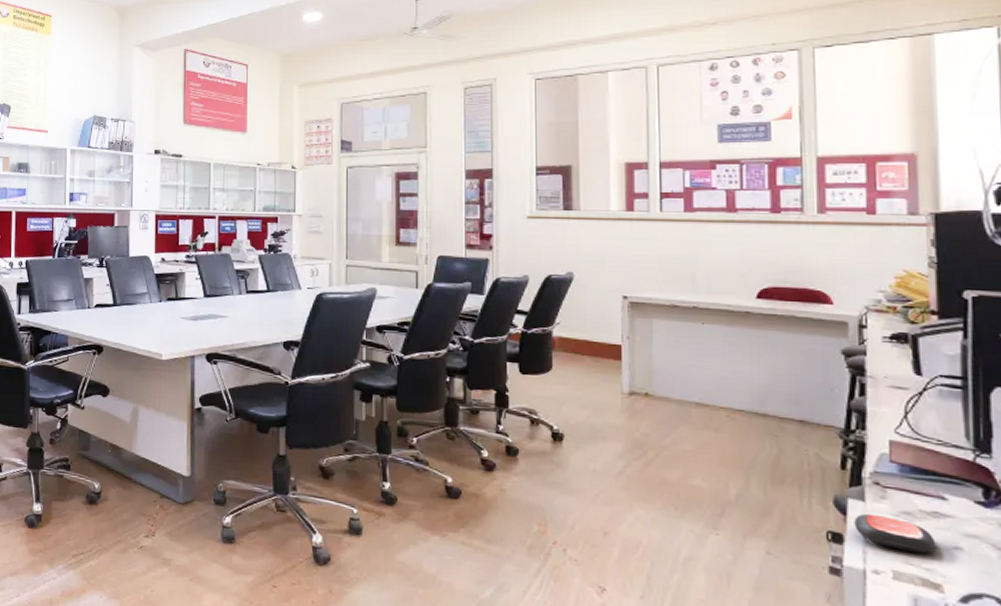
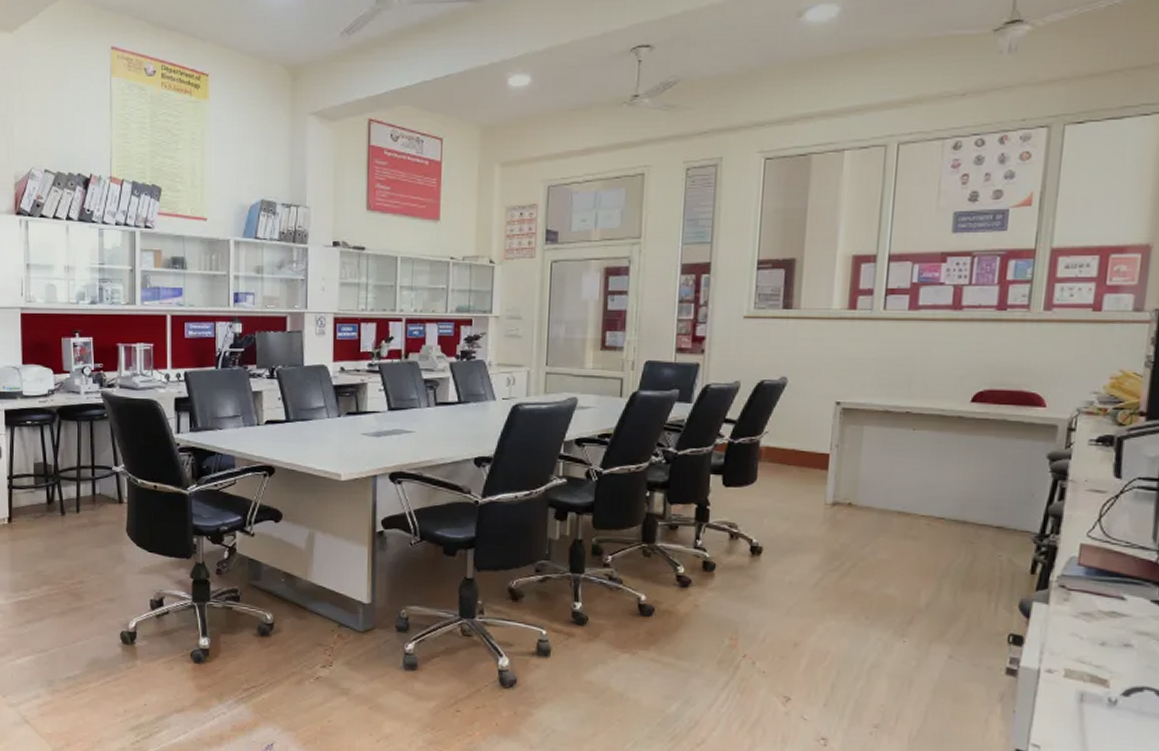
remote control: present [854,513,936,554] -> none [1035,615,1109,652]

